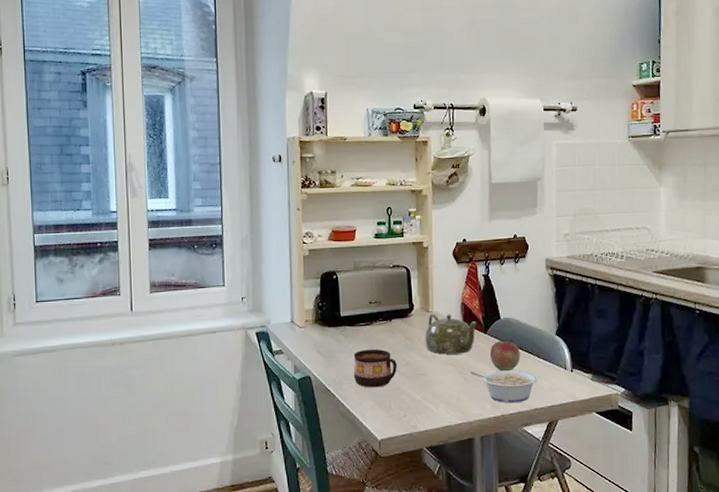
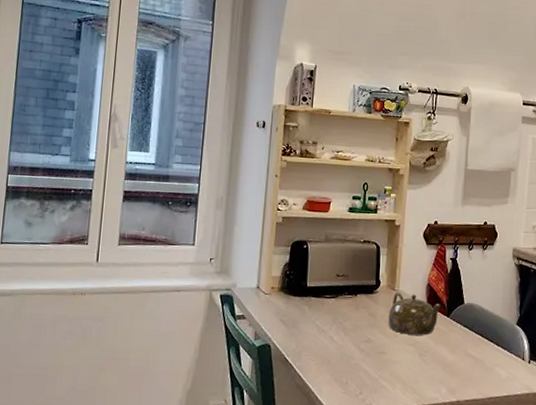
cup: present [353,349,398,388] -> none [313,322,359,362]
legume: present [470,370,538,404] -> none [430,354,496,390]
fruit: present [489,340,520,372] -> none [450,325,480,357]

